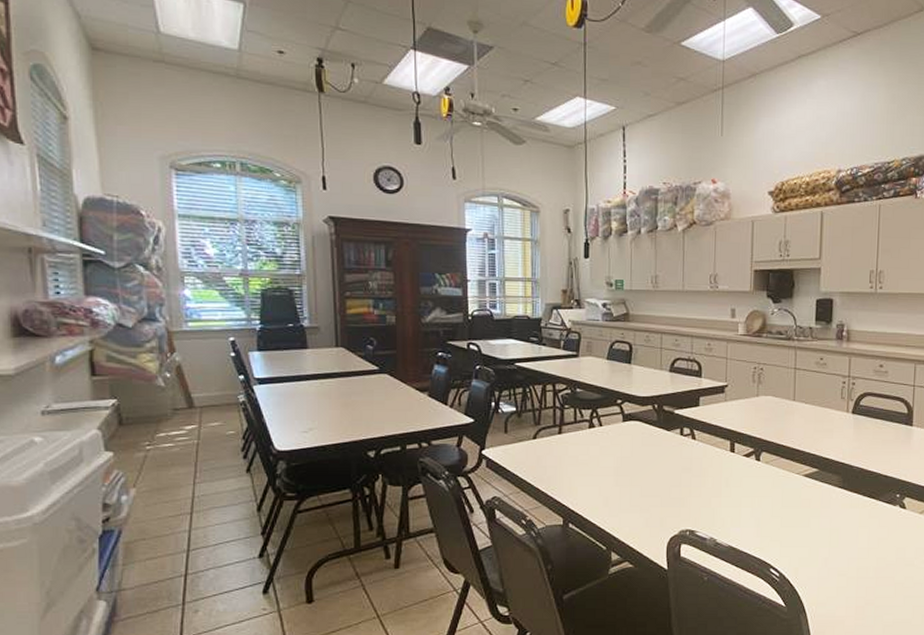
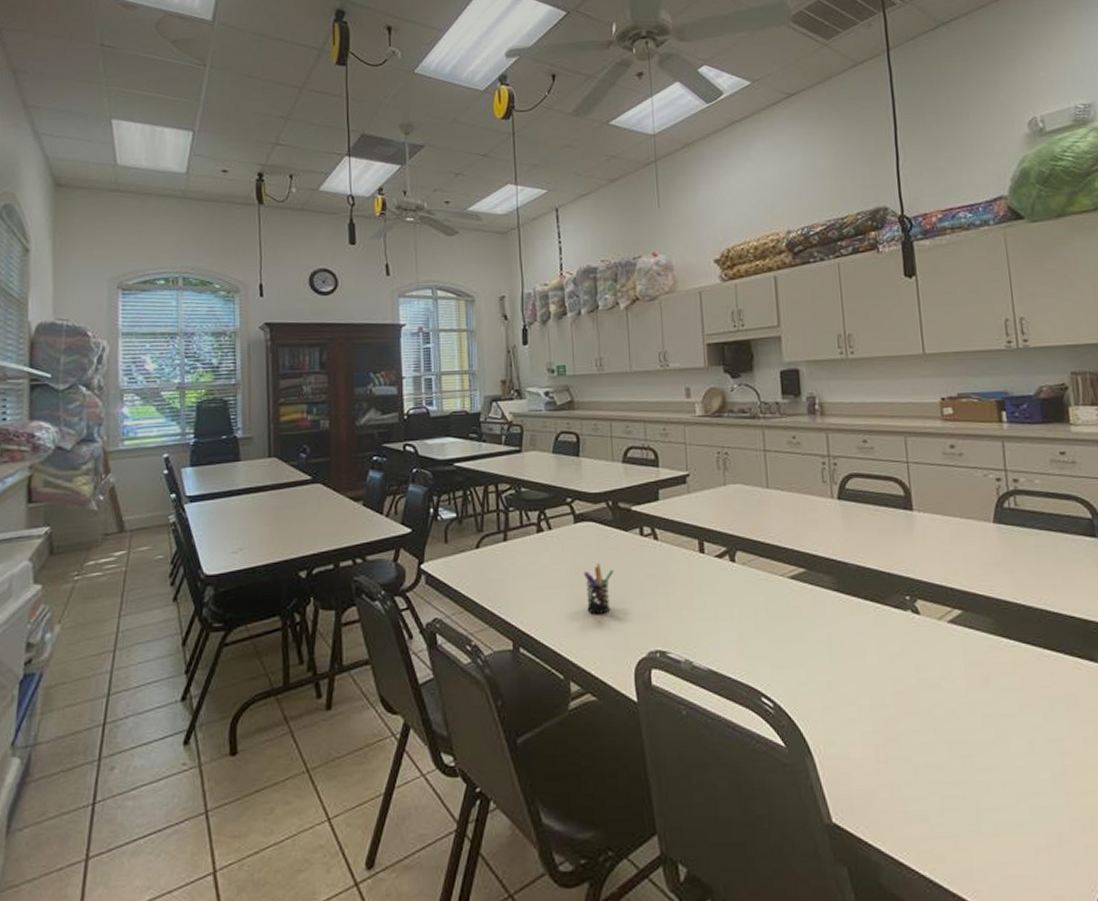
pen holder: none [628,456,655,498] -> present [583,563,614,614]

